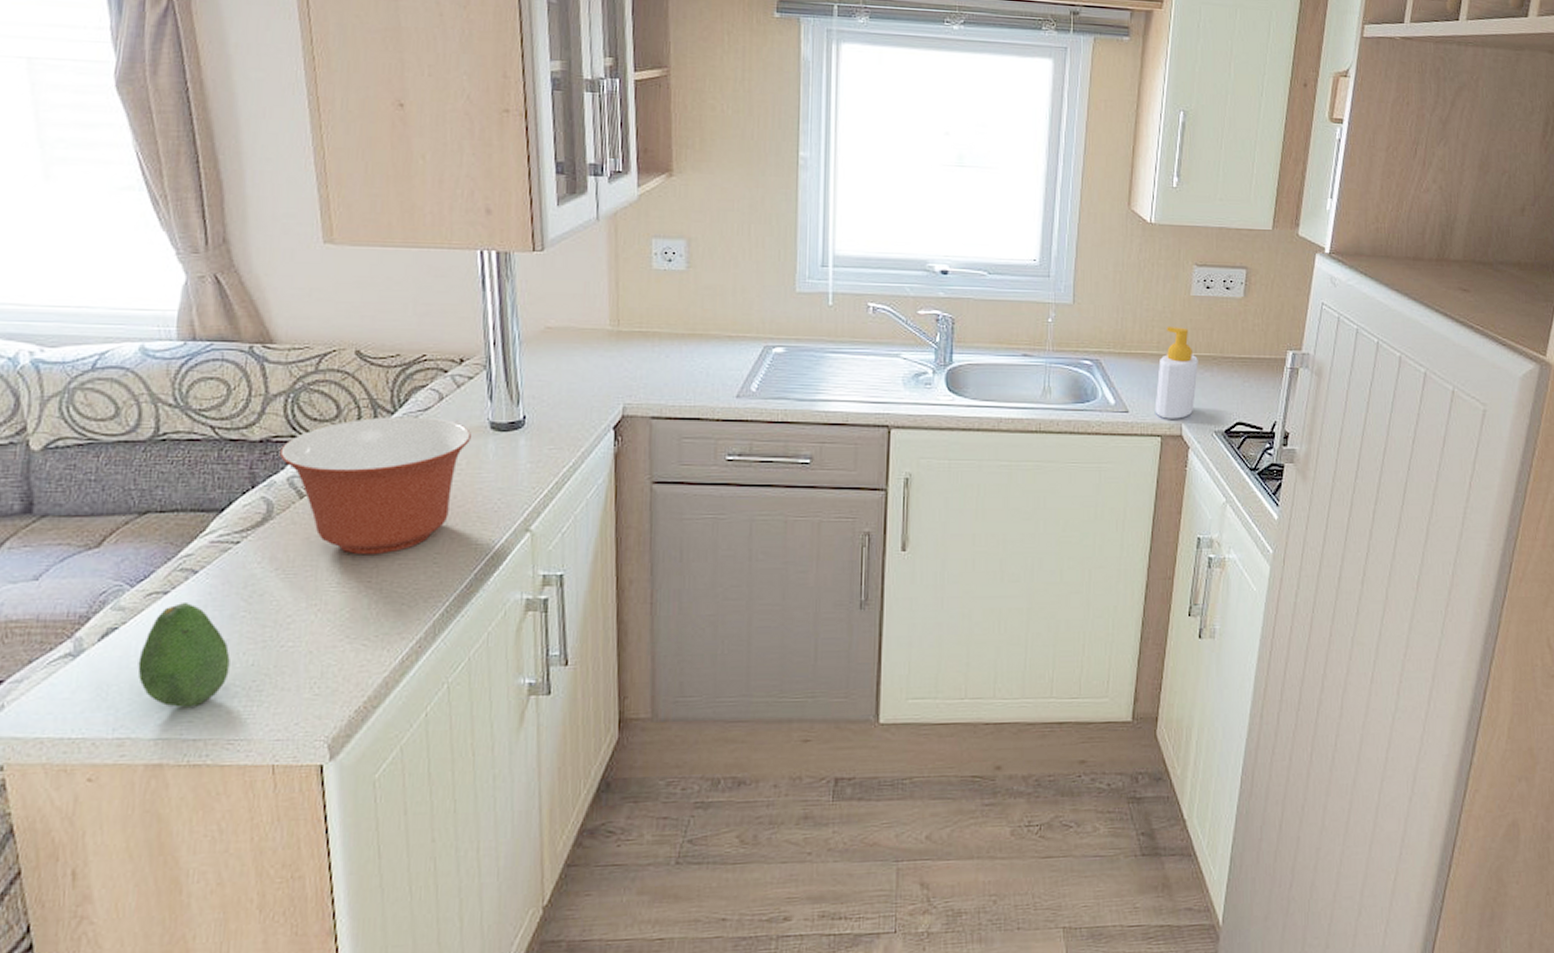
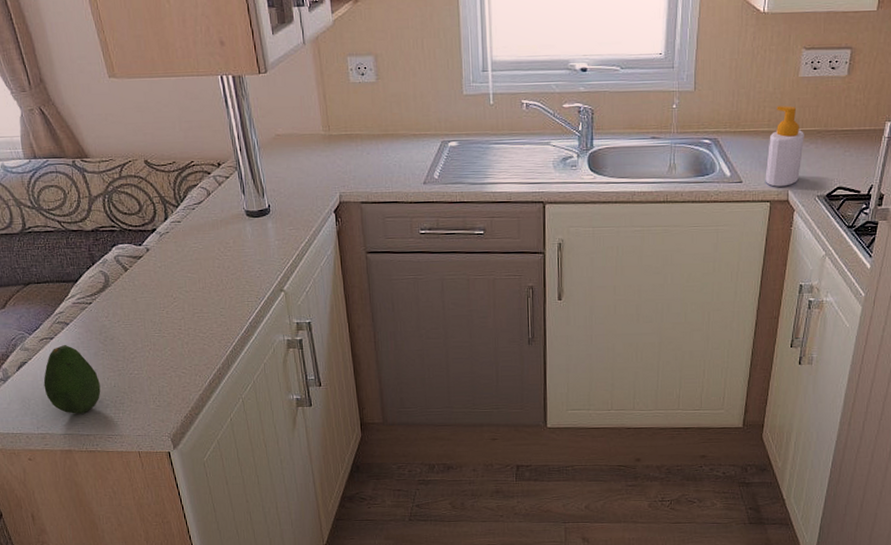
mixing bowl: present [280,416,471,555] -> none [106,208,234,311]

